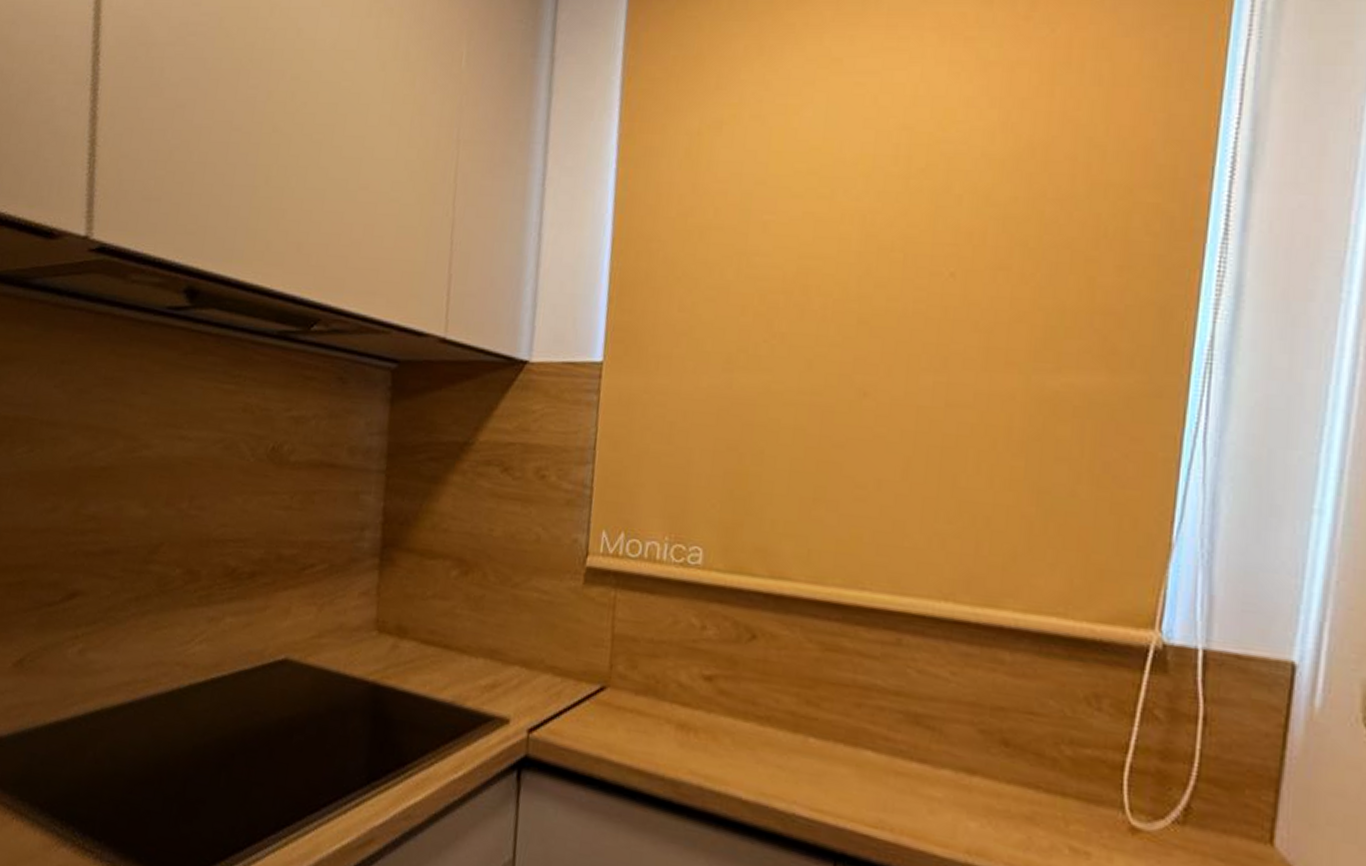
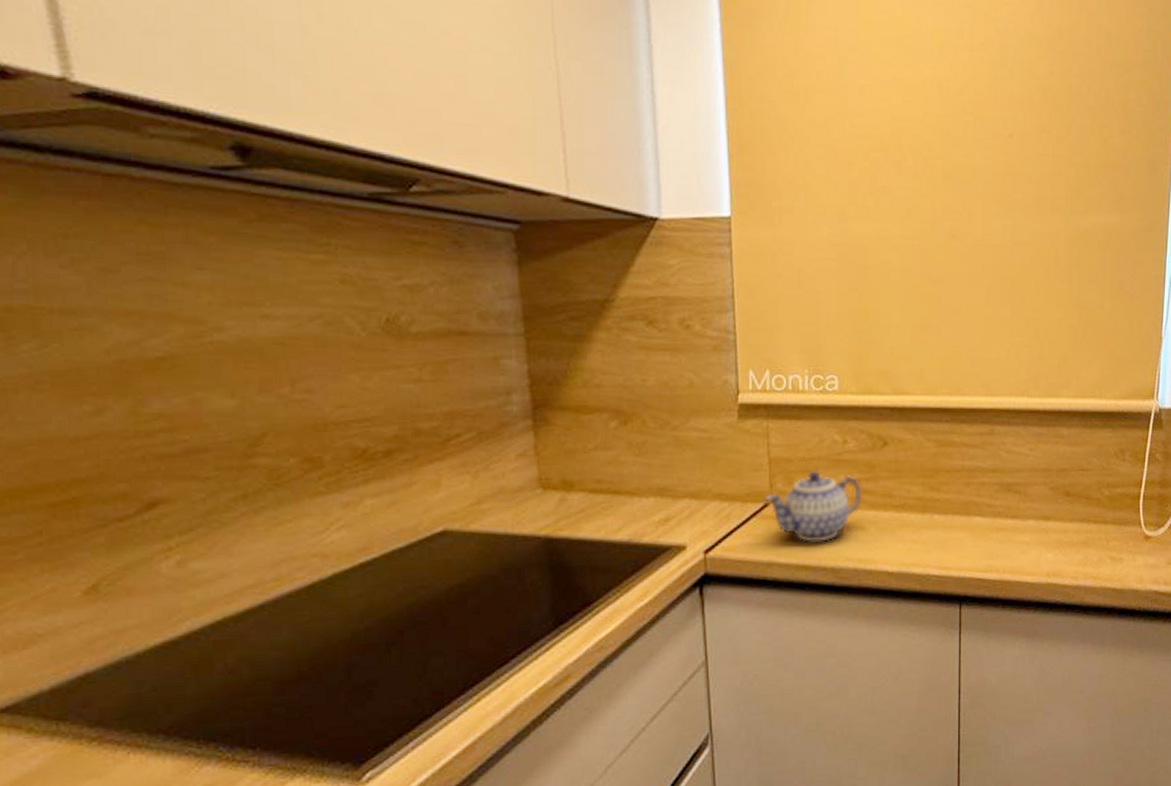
teapot: none [601,656,719,746] -> present [764,471,862,543]

